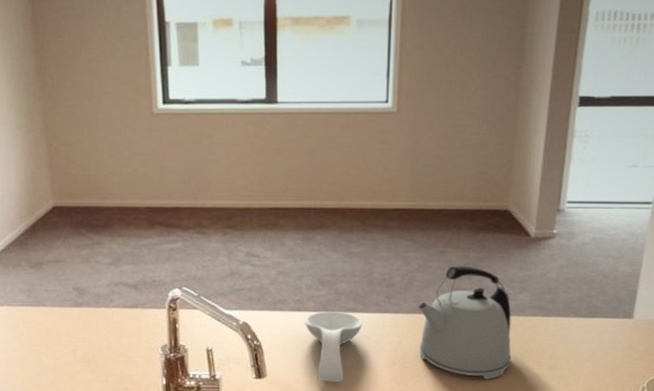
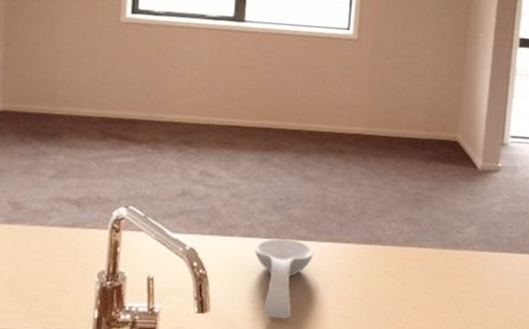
kettle: present [417,266,511,379] -> none [369,195,460,319]

